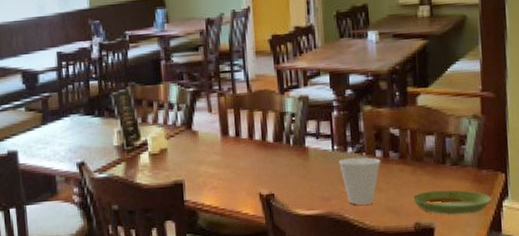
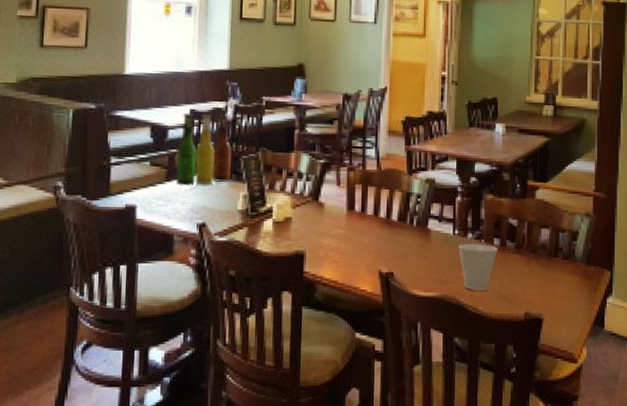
beer bottle: none [49,54,103,129] -> present [175,113,231,187]
saucer: present [412,189,491,215] -> none [525,281,597,308]

